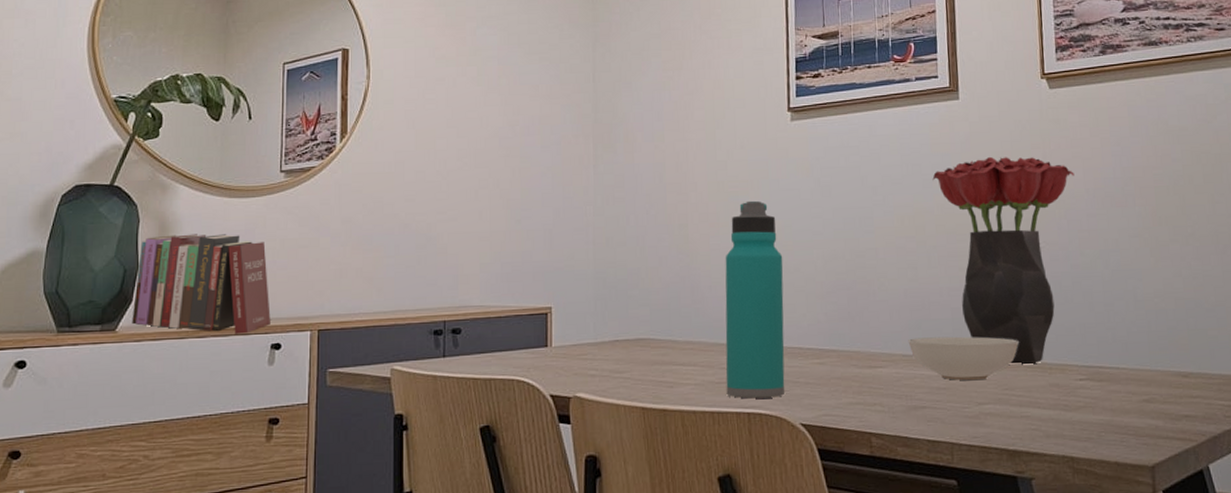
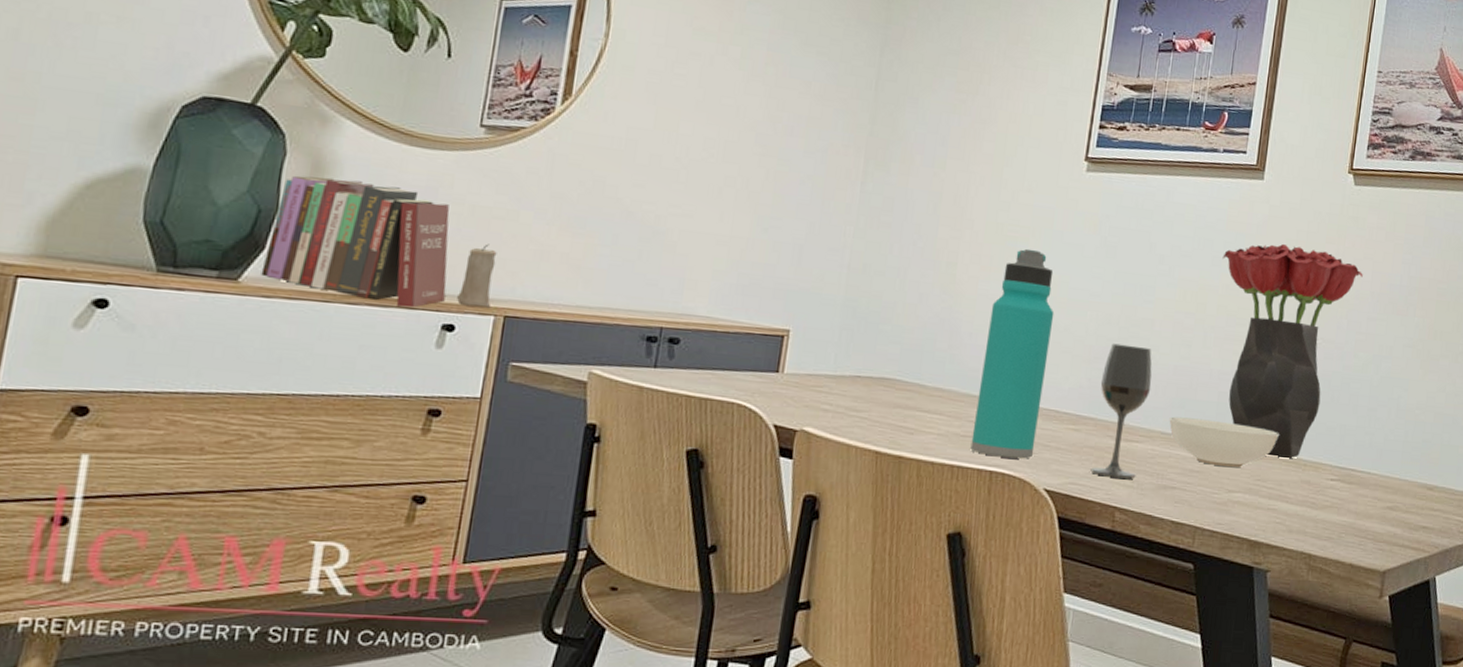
candle: none [280,270,307,327] -> present [457,244,497,309]
wine glass: none [836,276,886,405] -> present [1090,343,1153,479]

